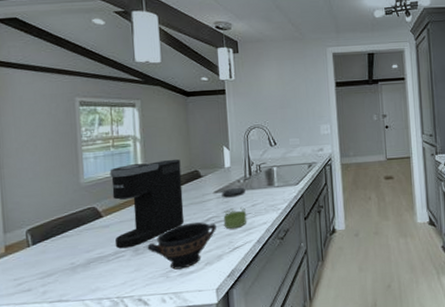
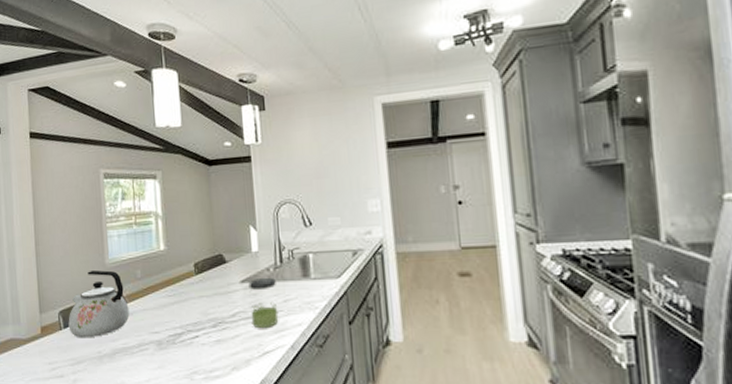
kettle: none [37,189,105,253] -> present [68,270,129,338]
coffee maker: present [109,159,185,249] -> none [132,239,209,341]
bowl: present [147,222,216,270] -> none [170,317,244,372]

